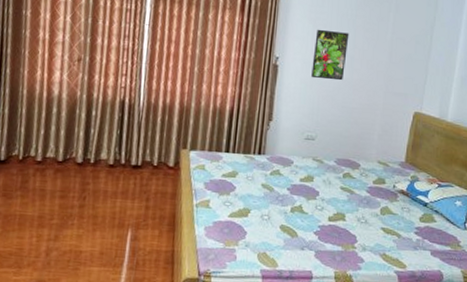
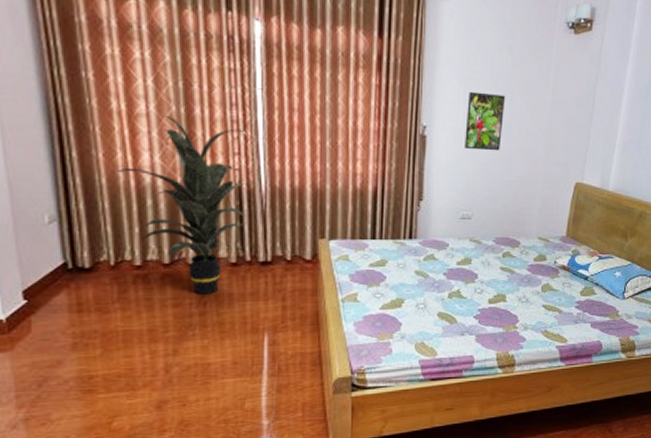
indoor plant: none [34,44,134,190] -> present [115,116,247,294]

